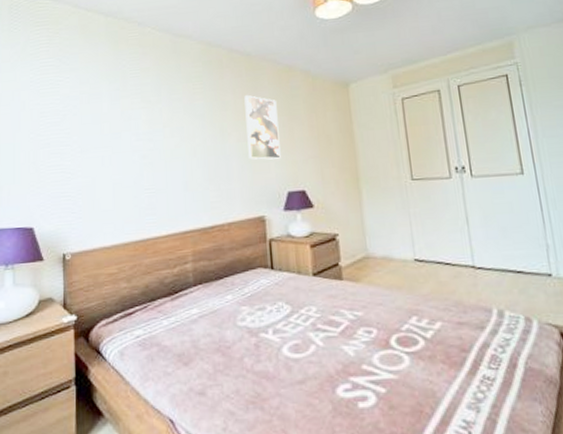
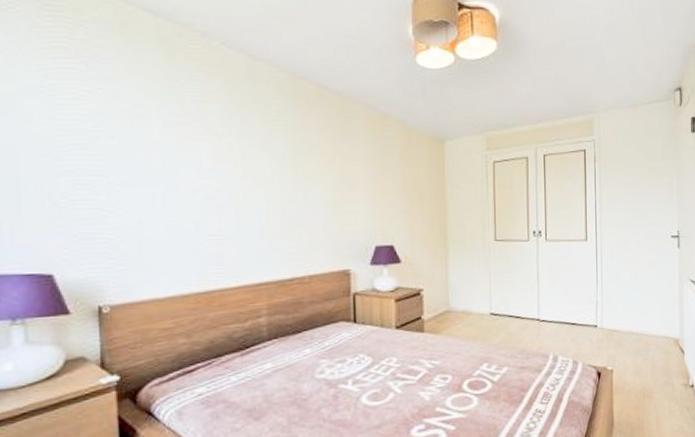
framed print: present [244,94,281,160] -> none [333,139,370,212]

